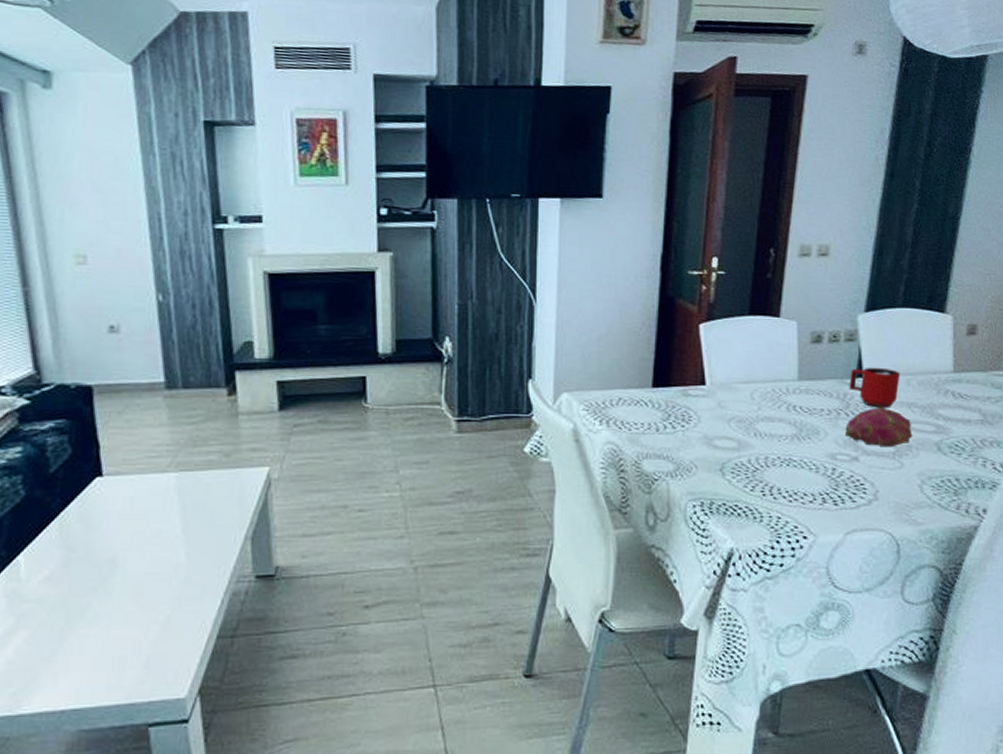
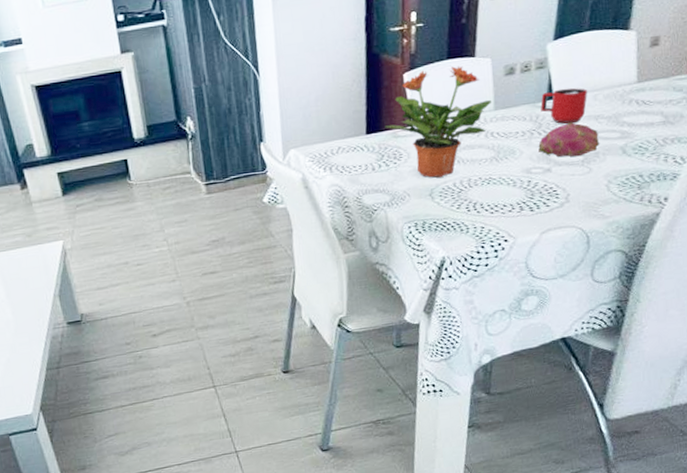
potted plant: none [674,324,796,450] -> present [384,65,492,178]

